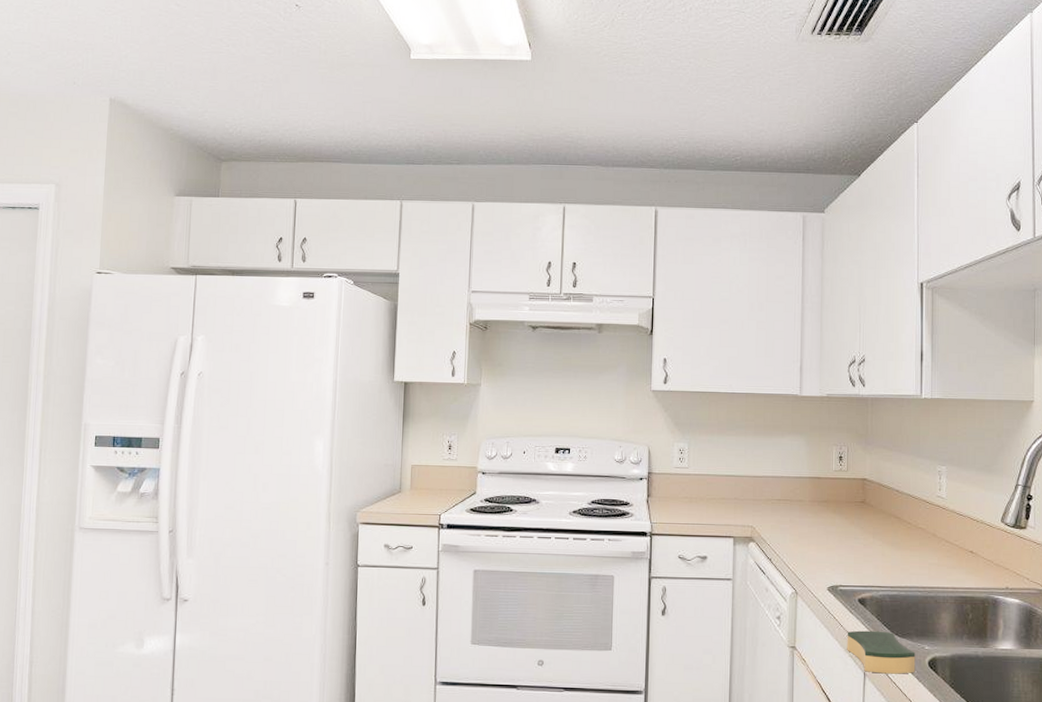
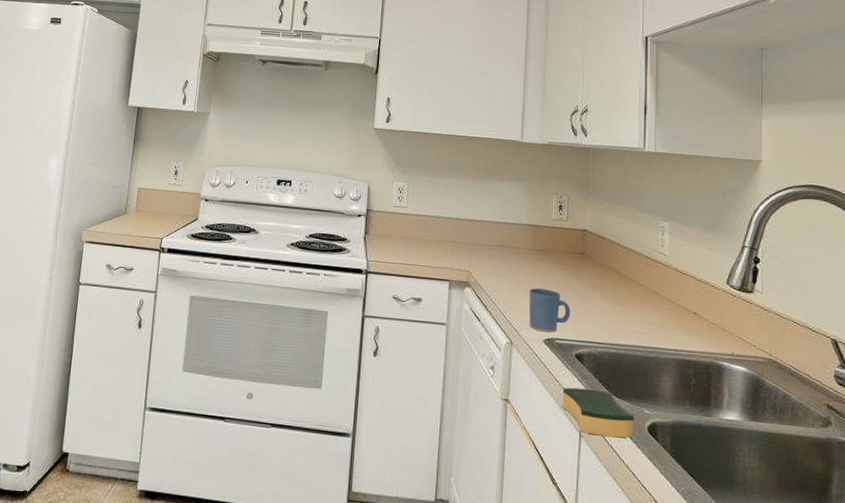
mug: none [812,539,853,580] -> present [529,288,571,333]

